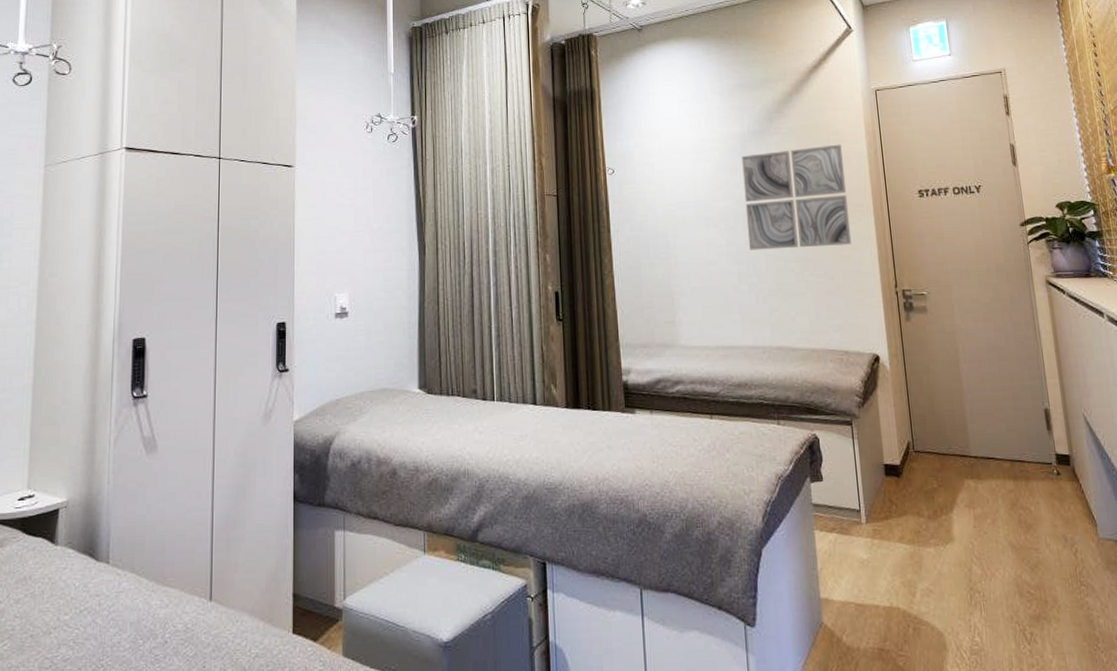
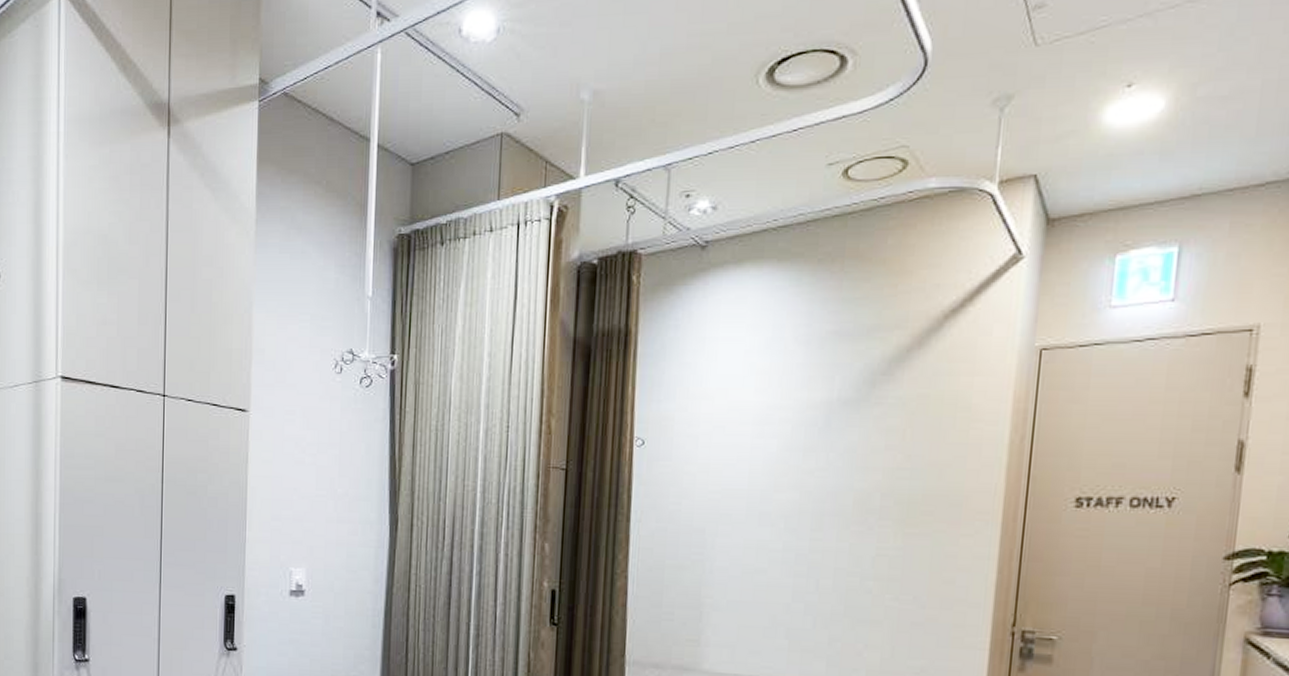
wall art: present [741,144,852,250] -> none [813,424,972,564]

